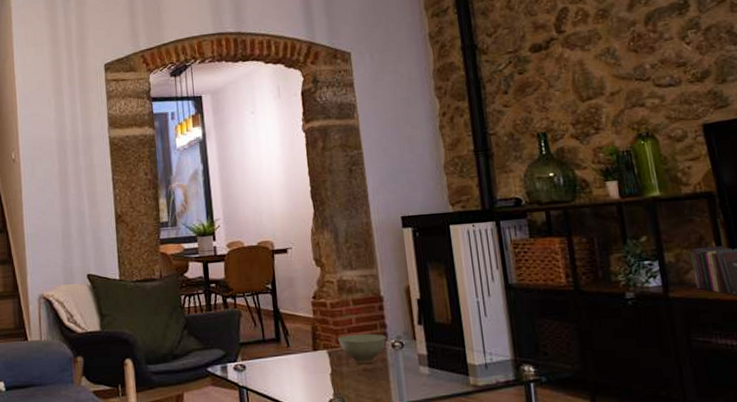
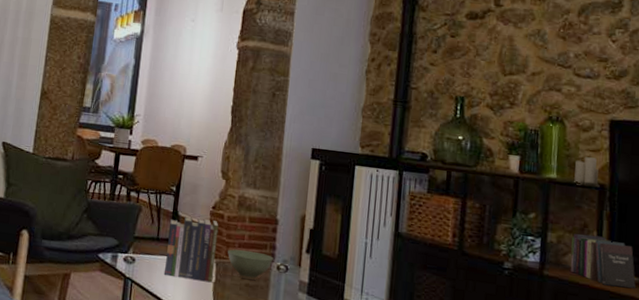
books: none [273,310,329,377] -> present [165,215,219,283]
candle: none [676,164,708,198] -> present [574,155,600,188]

